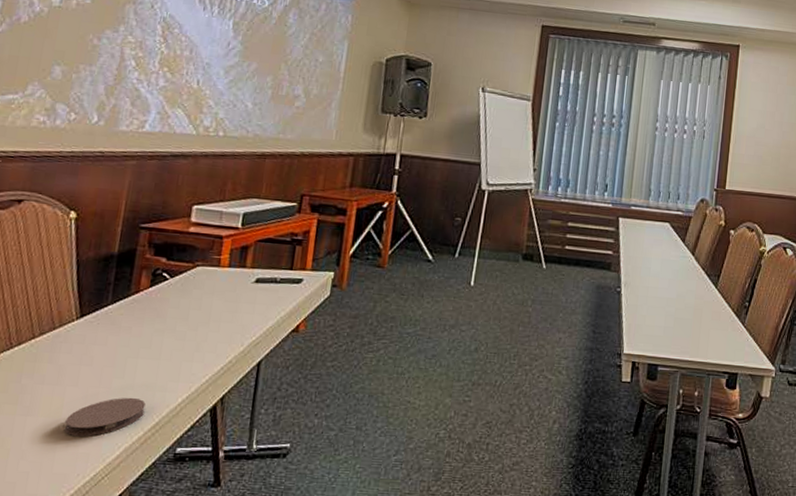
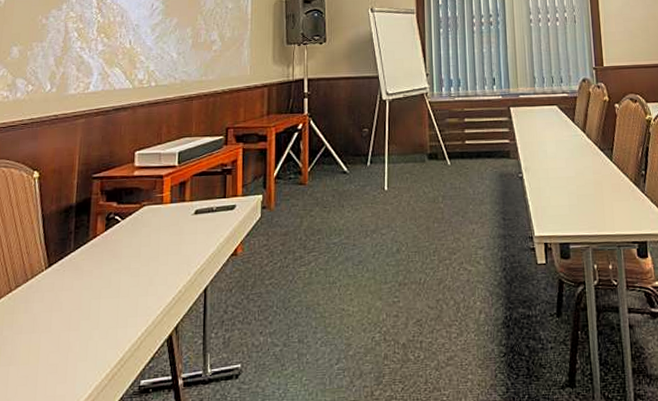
coaster: present [64,397,146,436] -> none [42,336,110,380]

